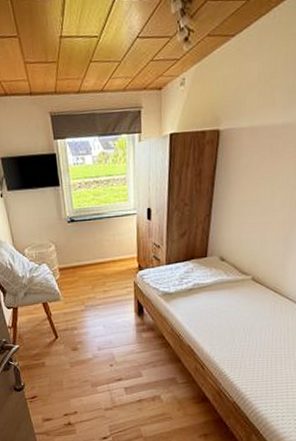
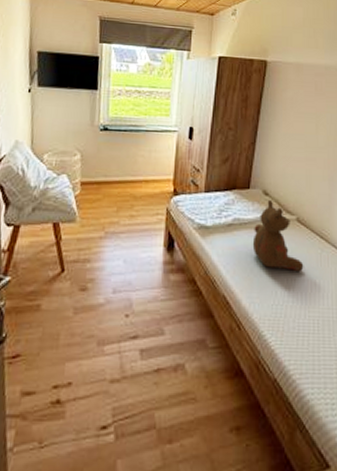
teddy bear: none [211,264,259,321] -> present [252,199,304,271]

